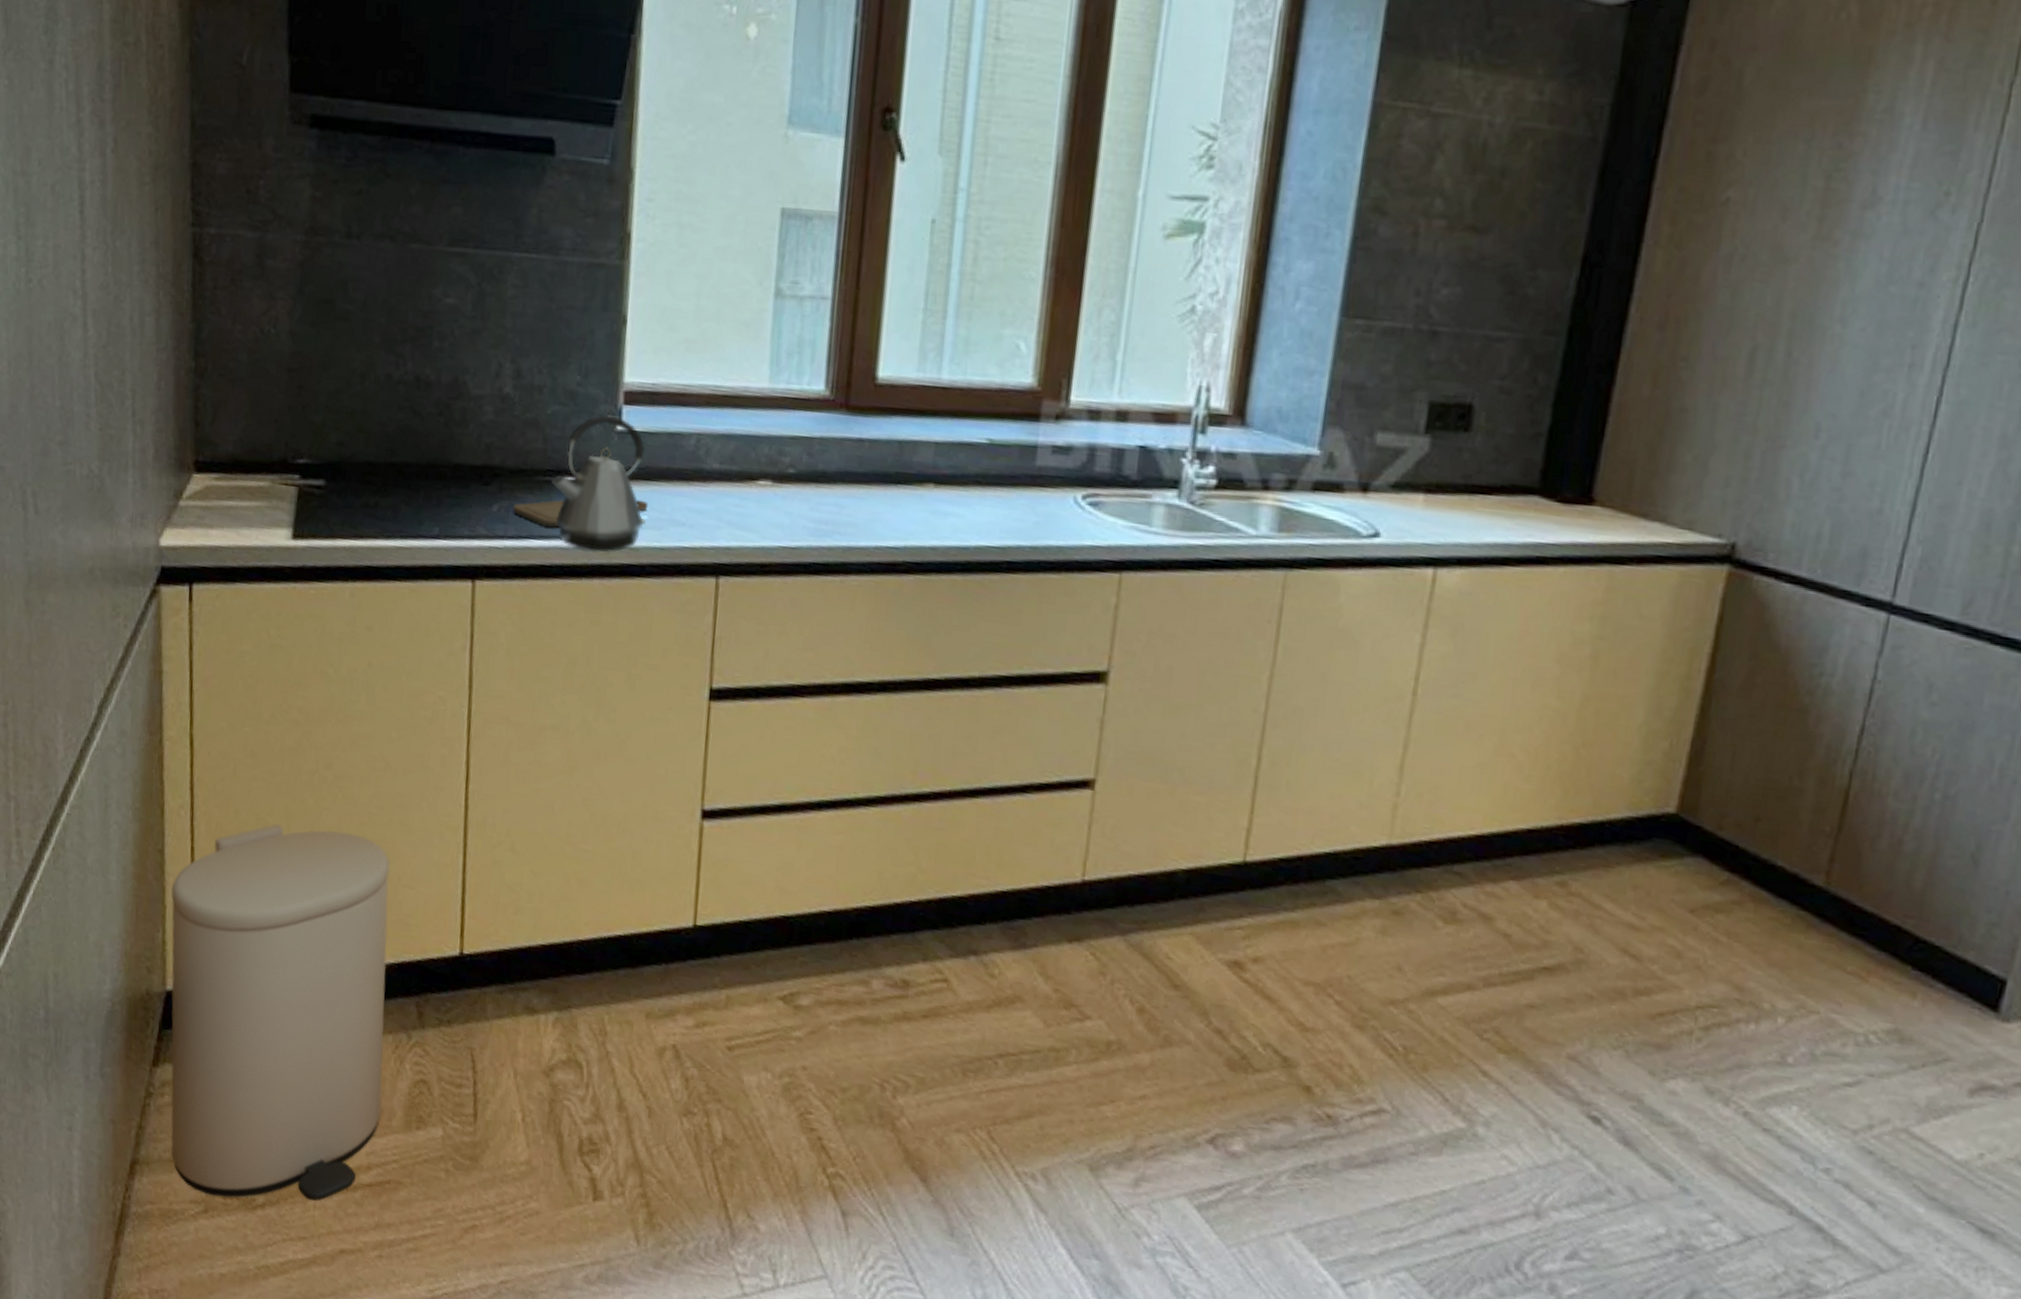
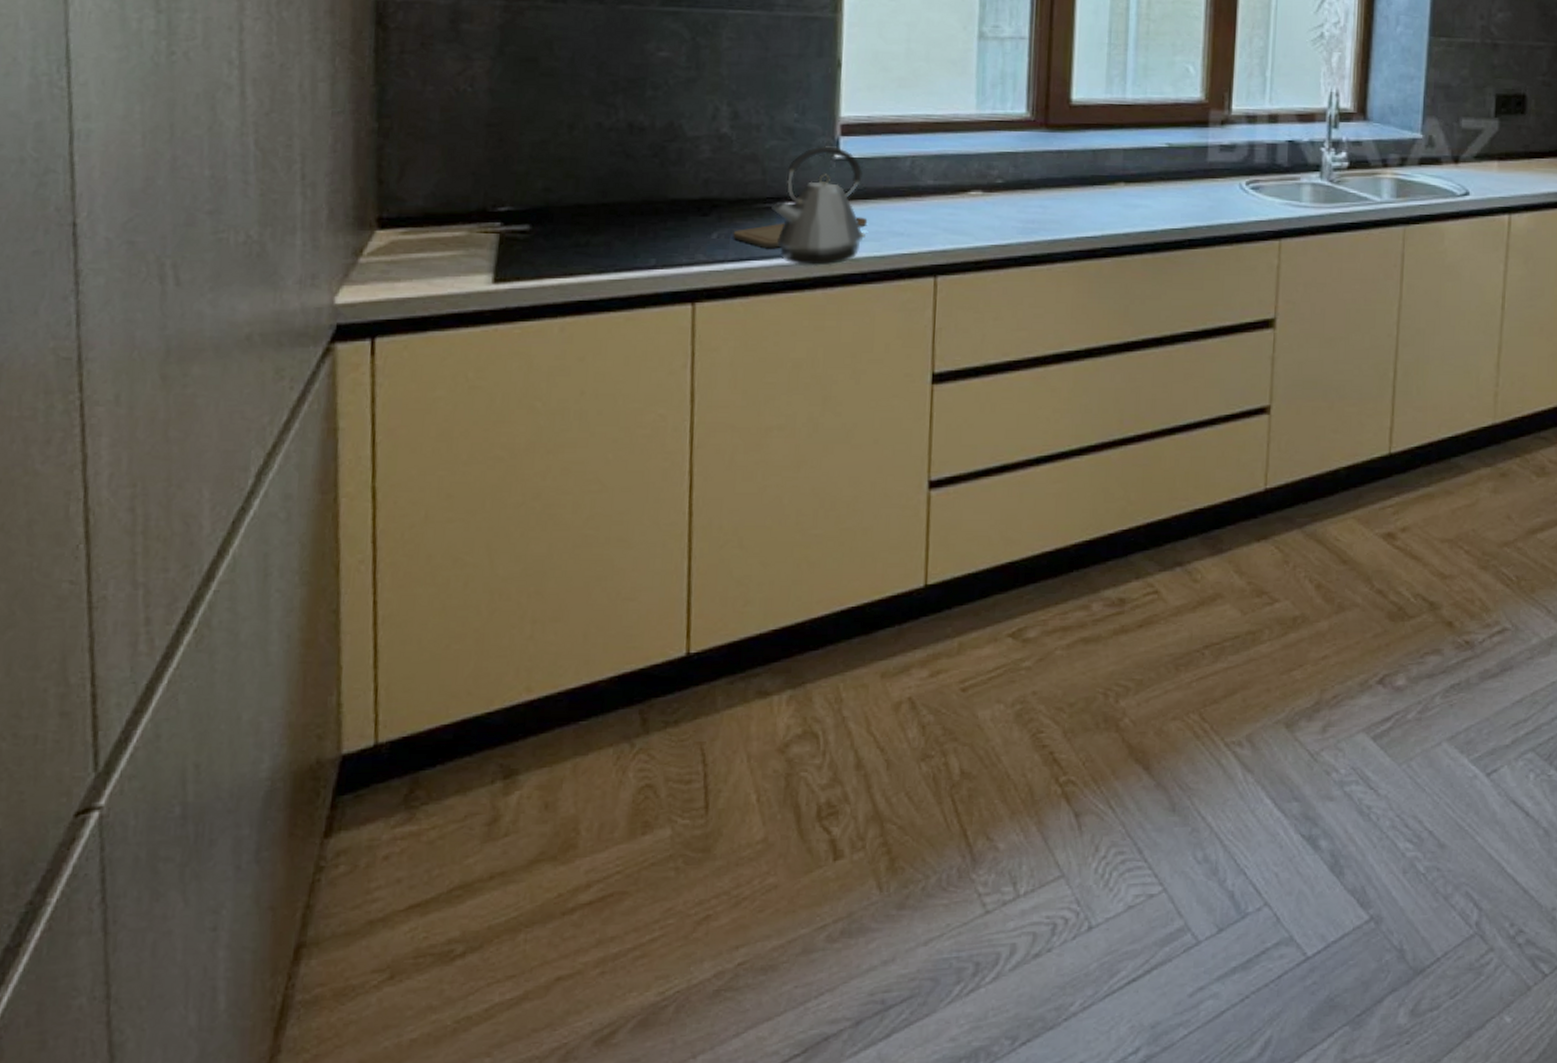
pedal bin: present [170,823,390,1201] -> none [347,558,608,960]

